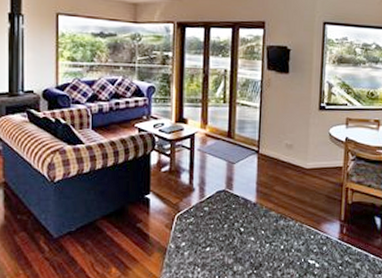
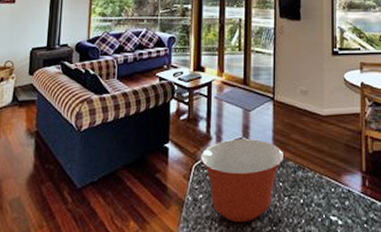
mixing bowl: none [183,190,267,268] -> present [201,139,285,223]

